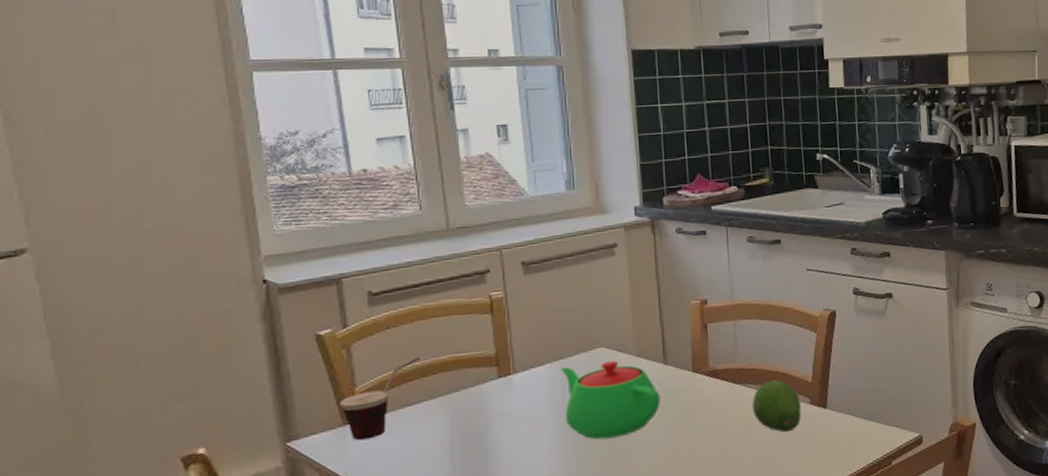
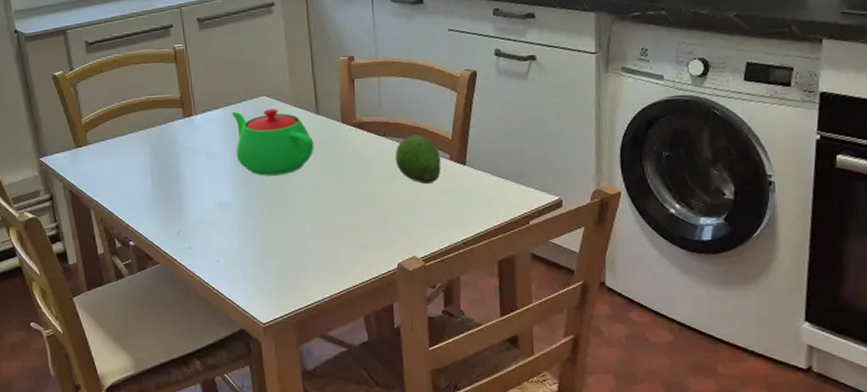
cup: present [339,357,419,441] -> none [72,96,125,161]

